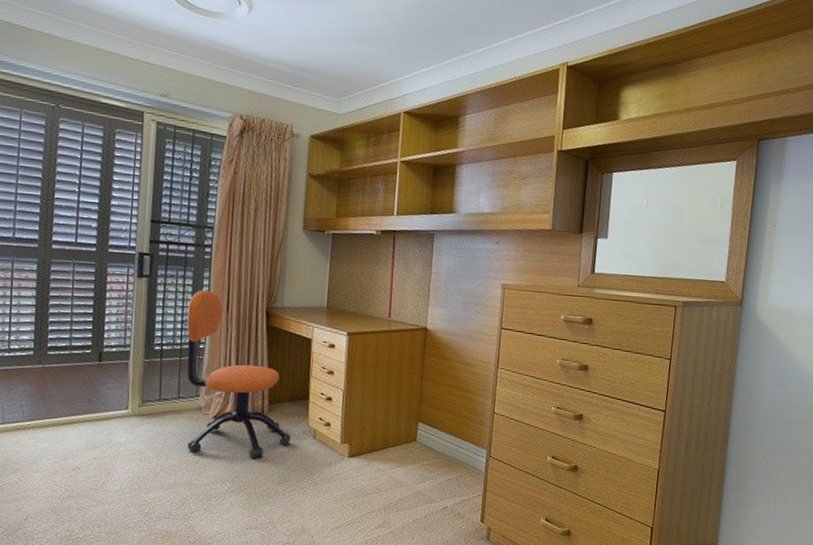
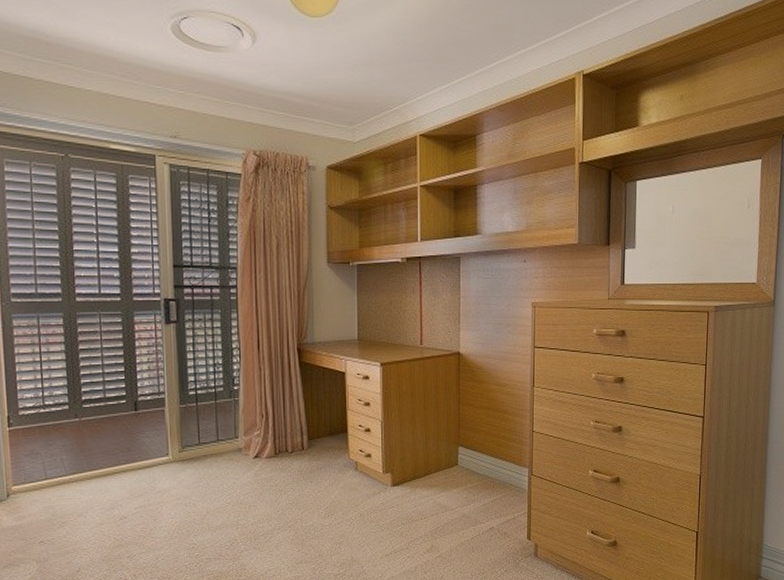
office chair: present [187,290,291,459] -> none [219,332,333,496]

